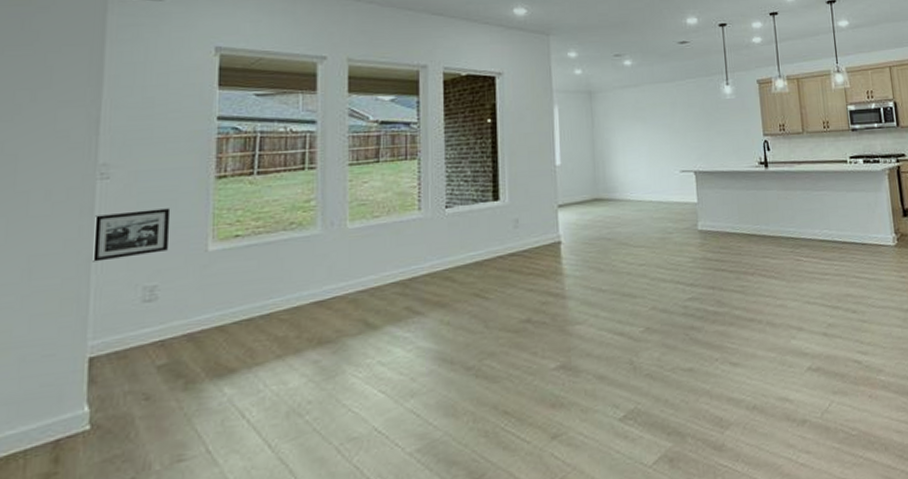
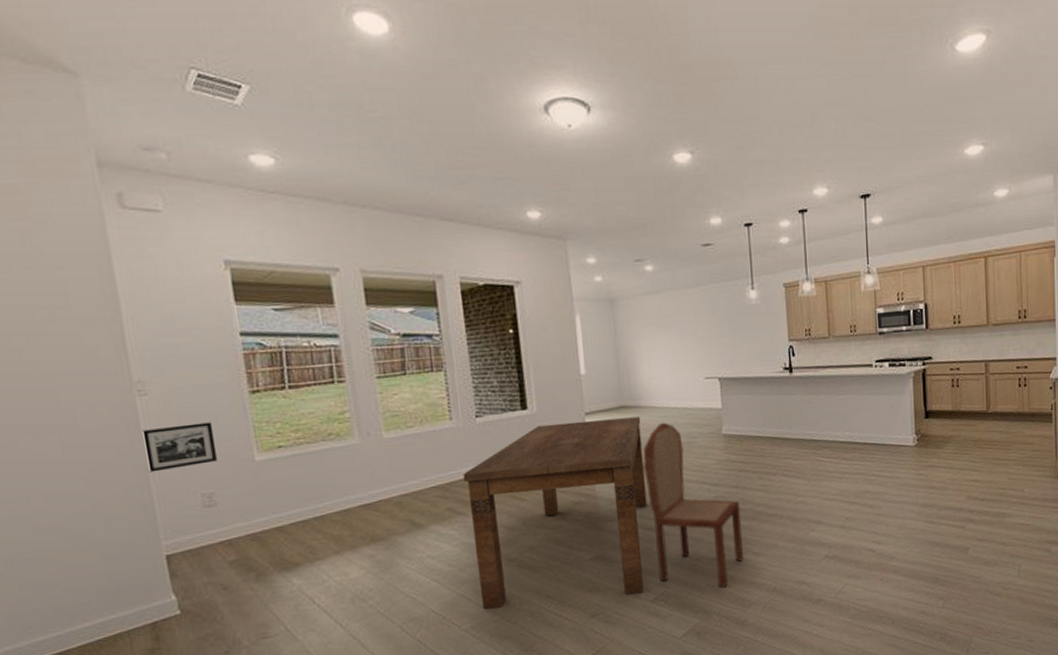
dining table: none [426,210,619,428] -> present [462,416,647,610]
chair: none [616,216,721,405] -> present [643,422,744,588]

